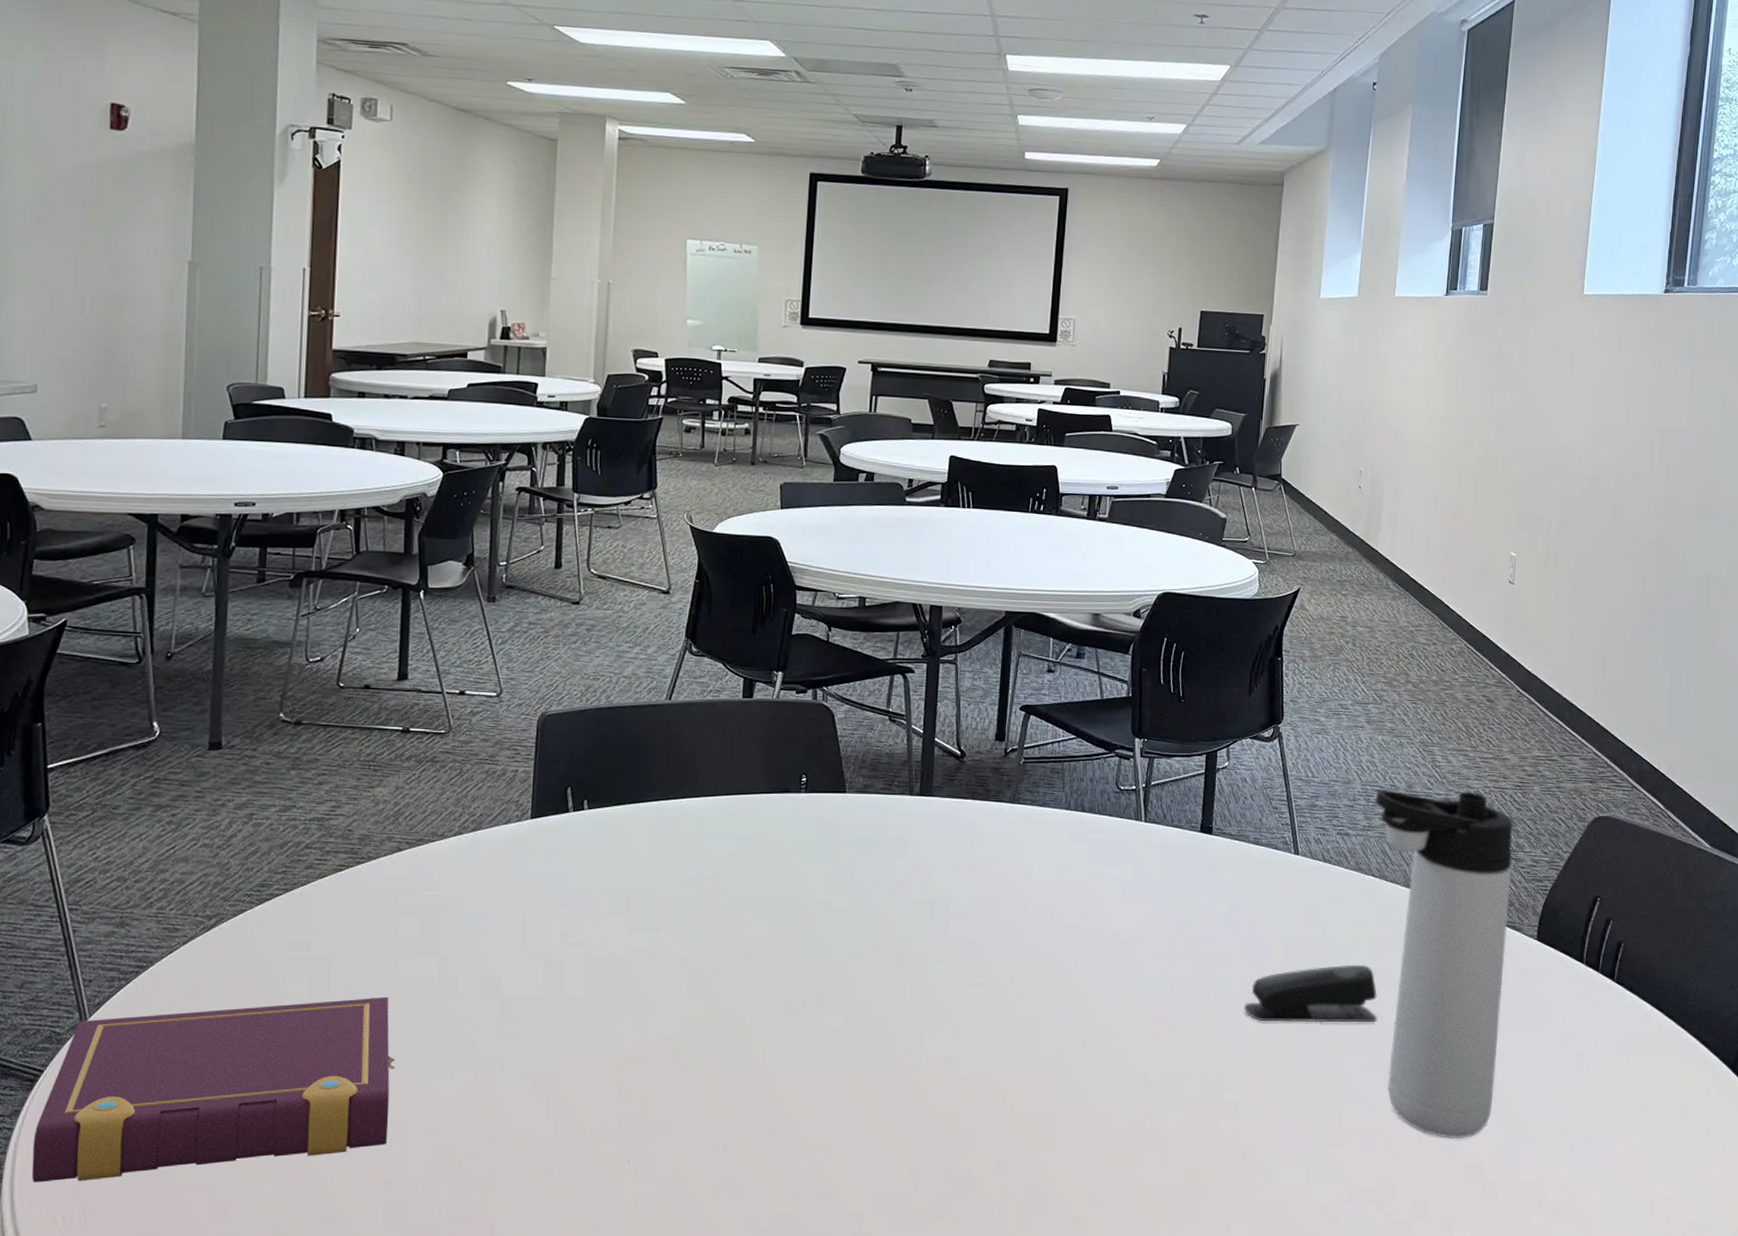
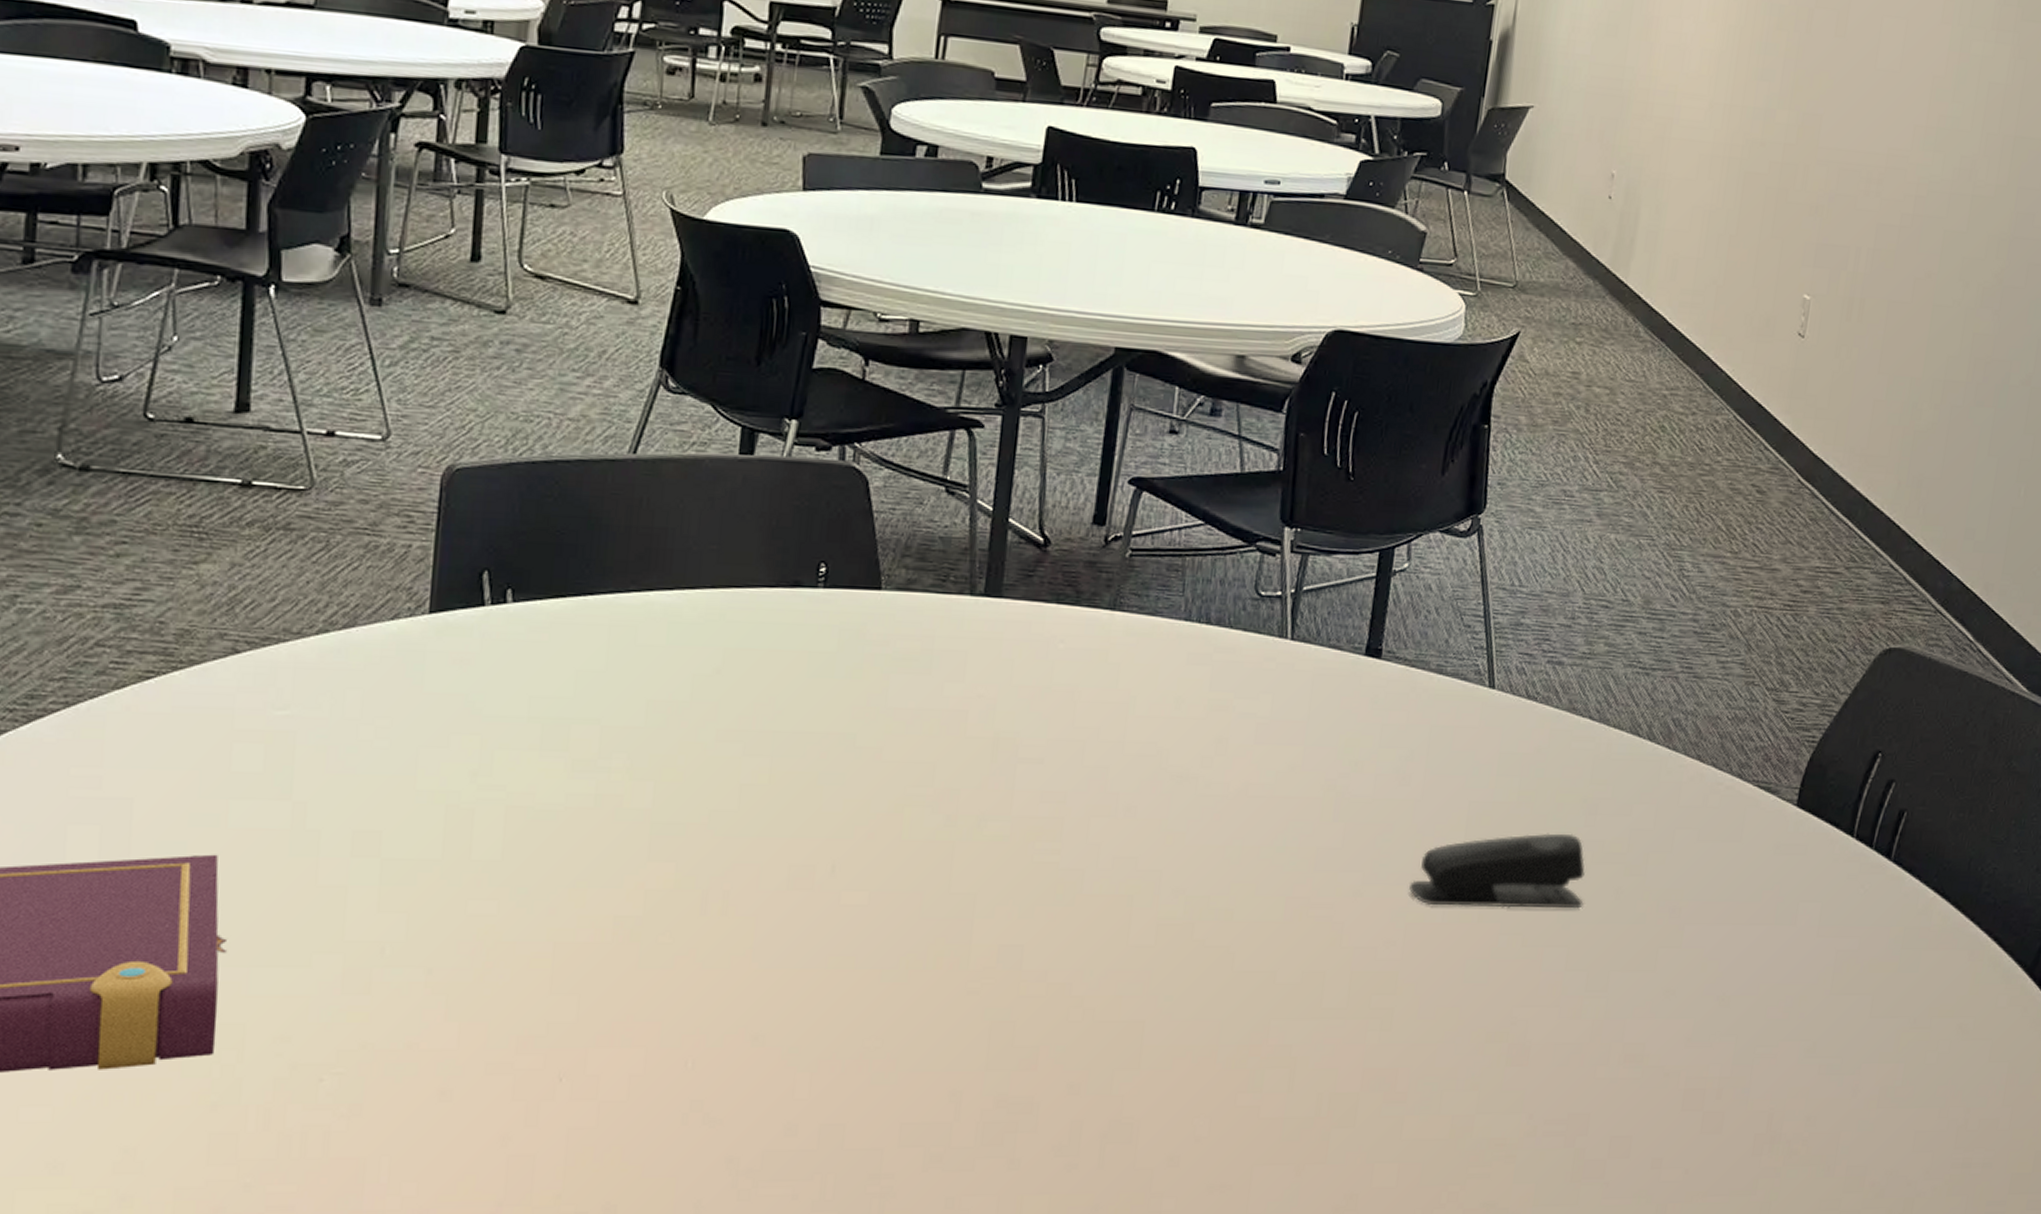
thermos bottle: present [1375,790,1514,1139] -> none [1589,605,1779,1058]

